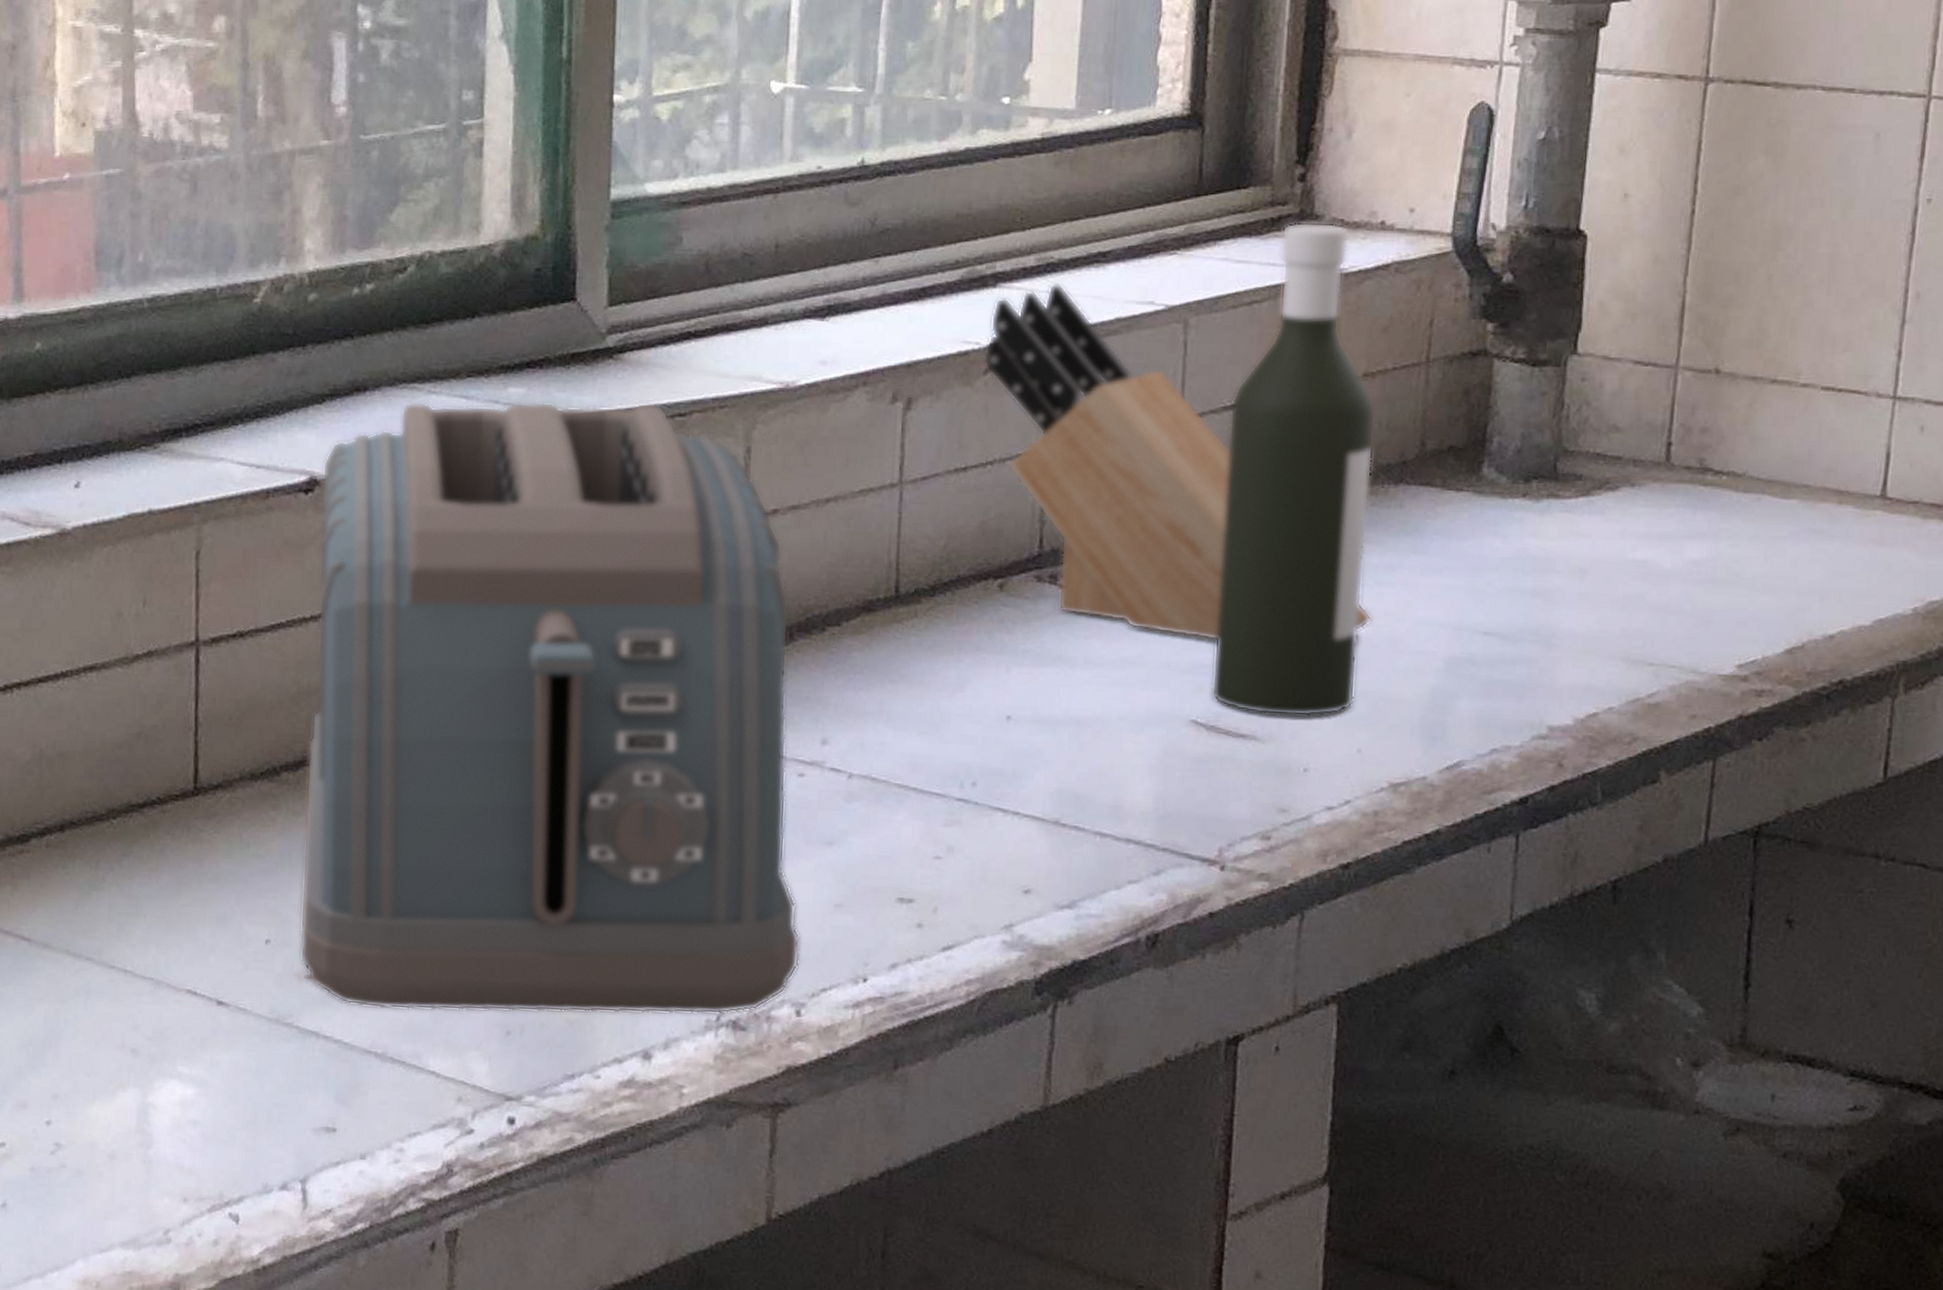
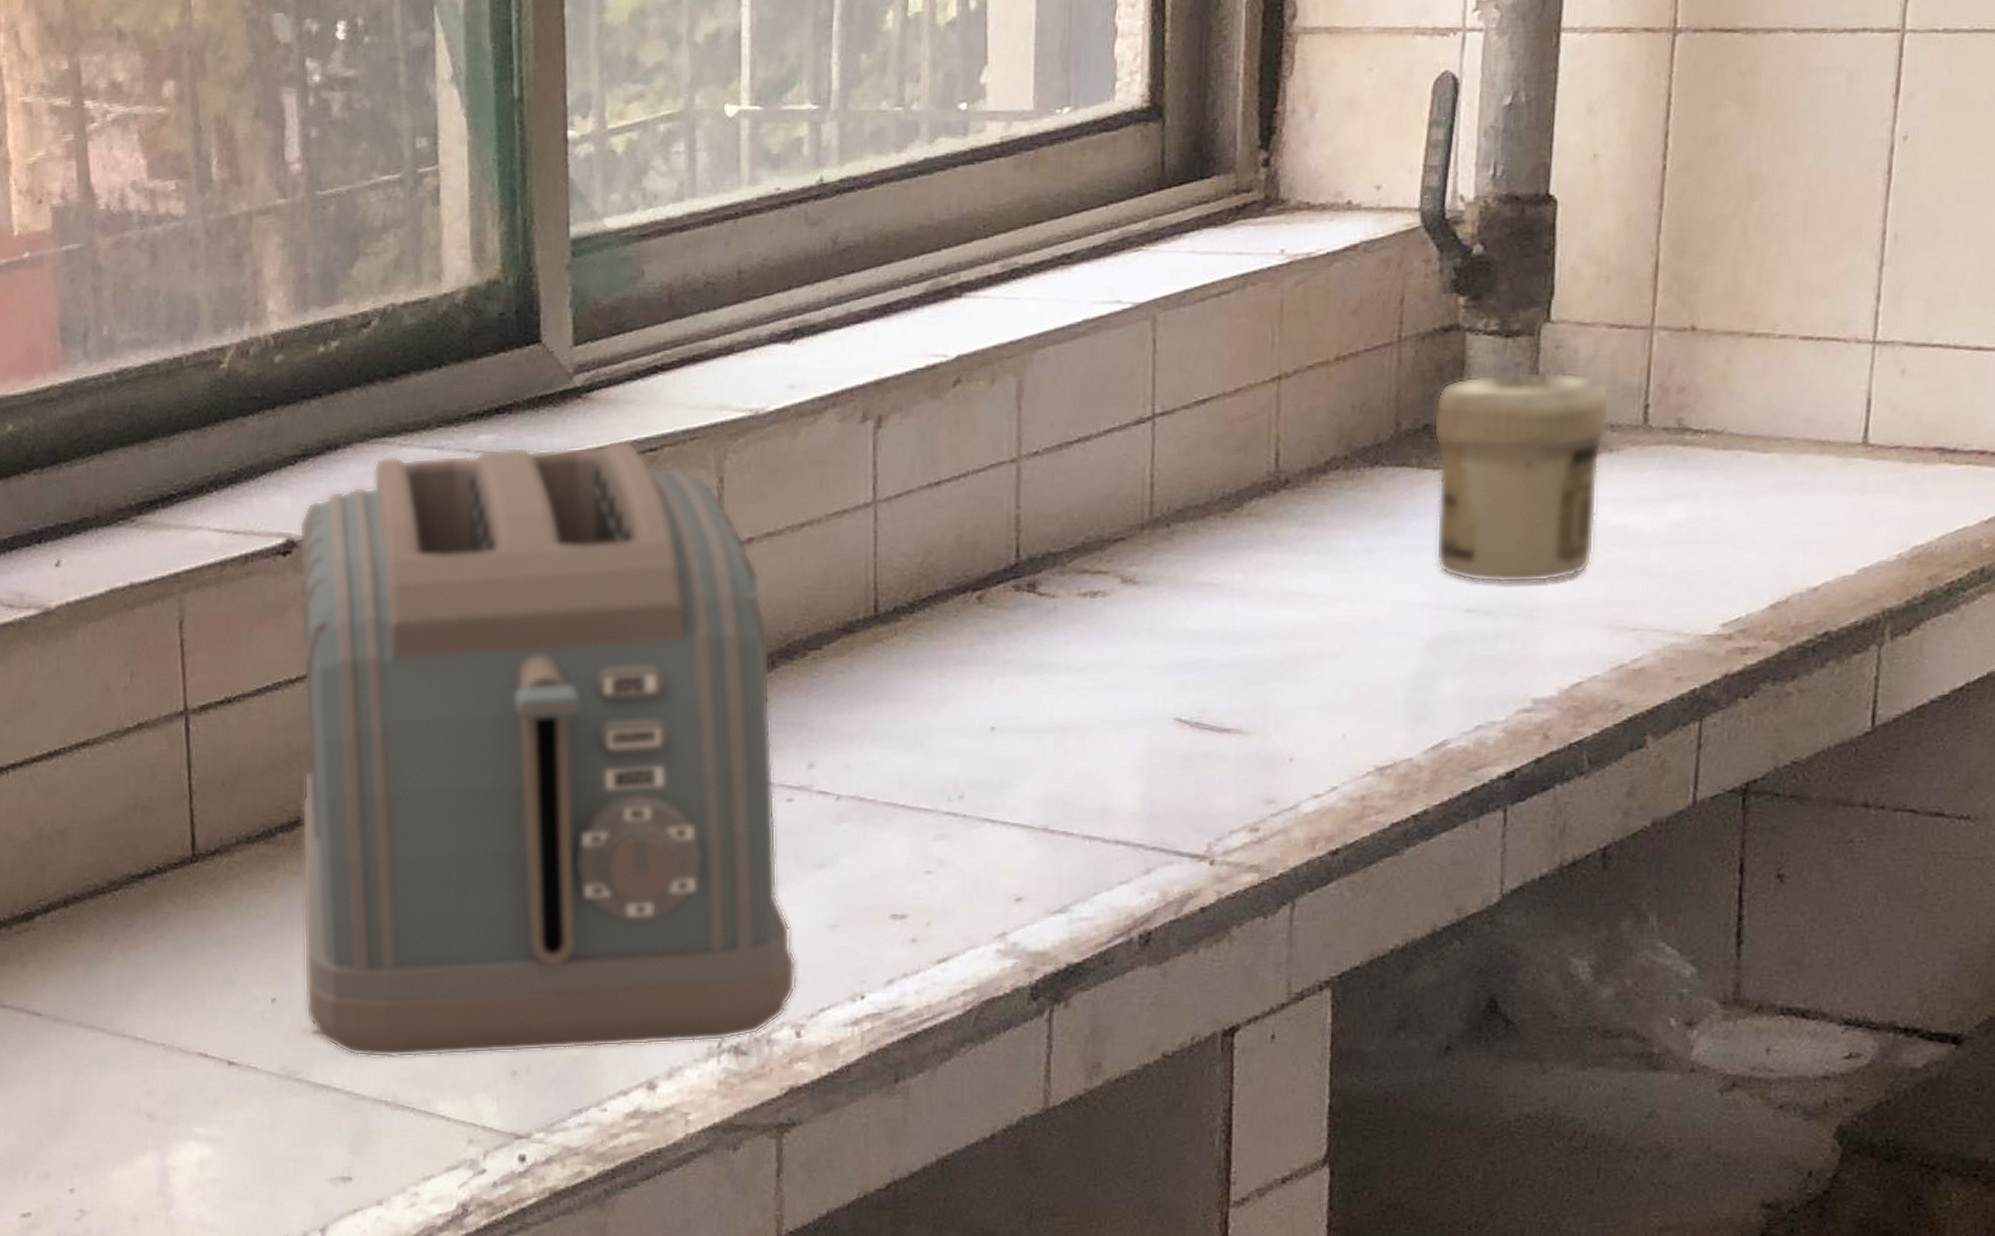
knife block: present [983,283,1372,641] -> none [952,289,1353,638]
bottle: present [1211,222,1376,717] -> none [1194,206,1349,708]
jar: none [1456,400,1634,611] -> present [1433,371,1611,584]

